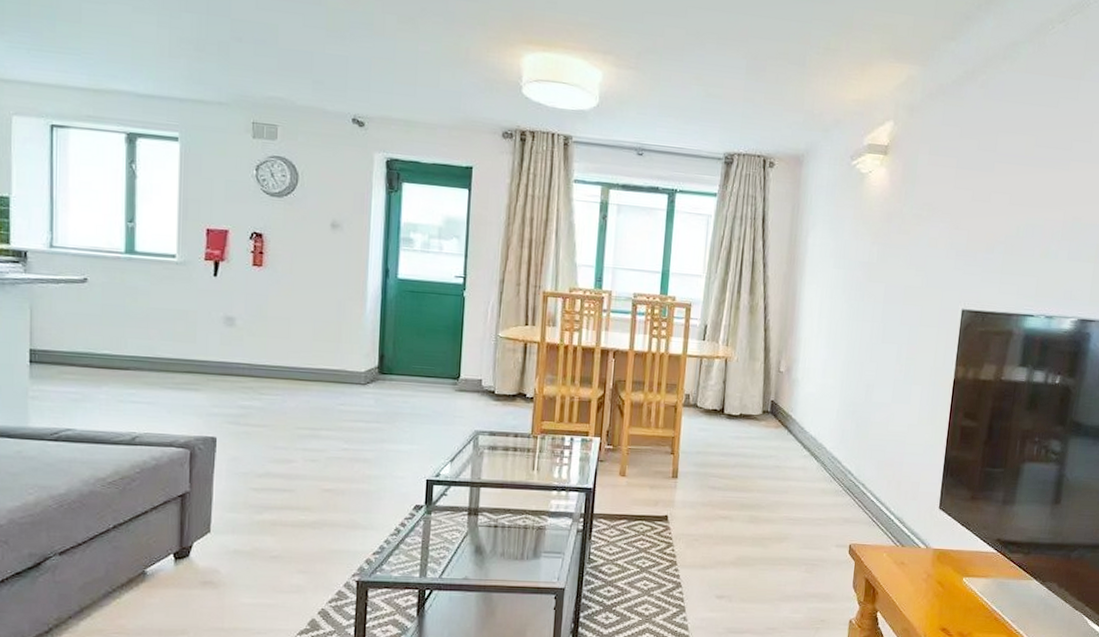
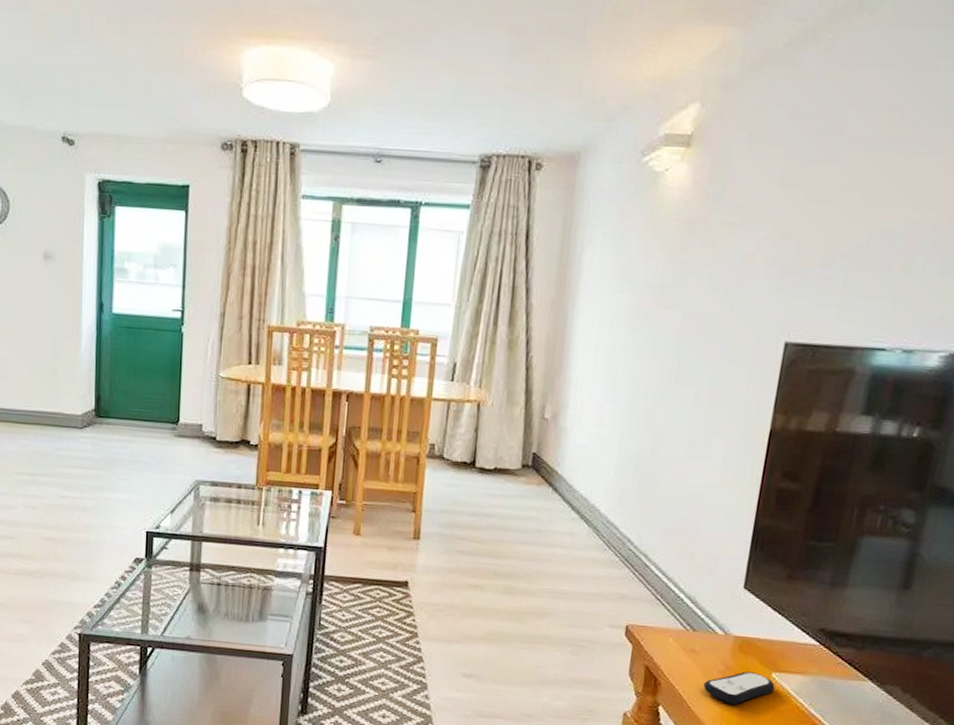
remote control: none [911,578,966,606] -> present [703,671,775,705]

